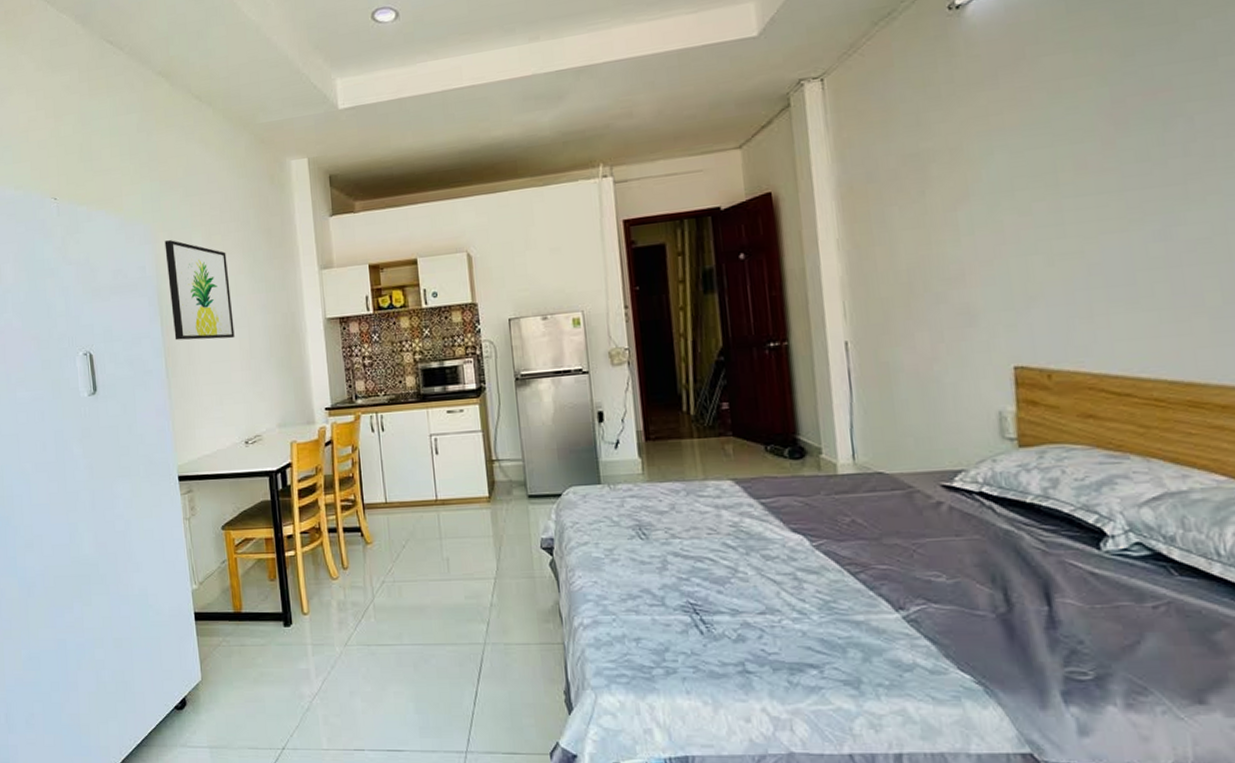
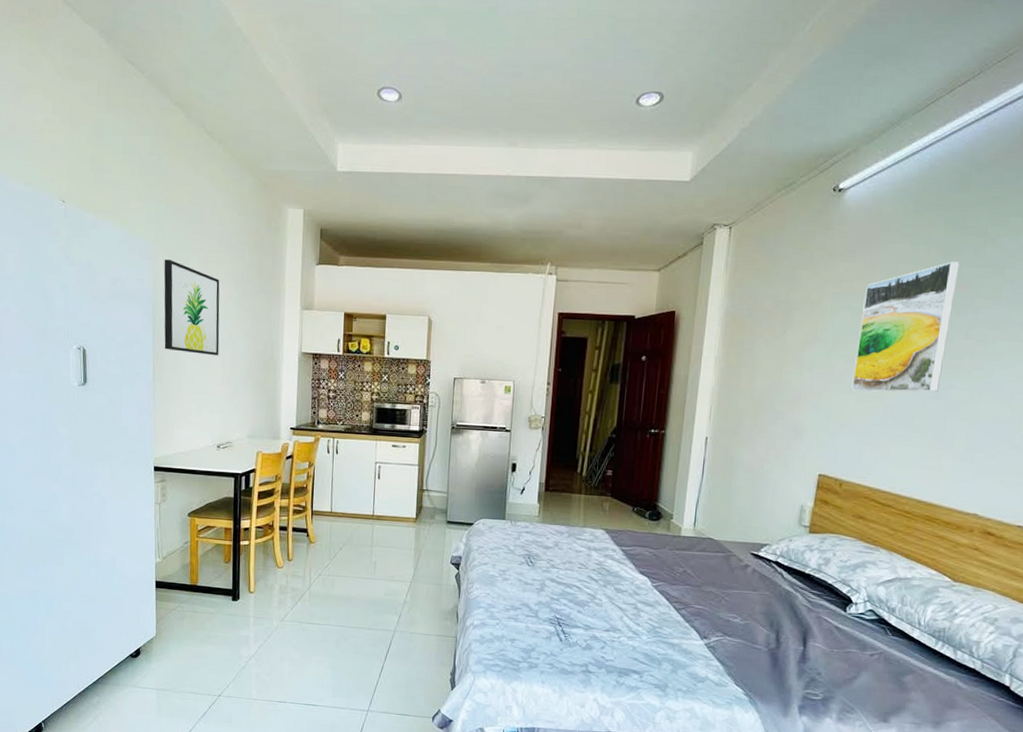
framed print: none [1023,61,1162,252] -> present [851,261,960,393]

